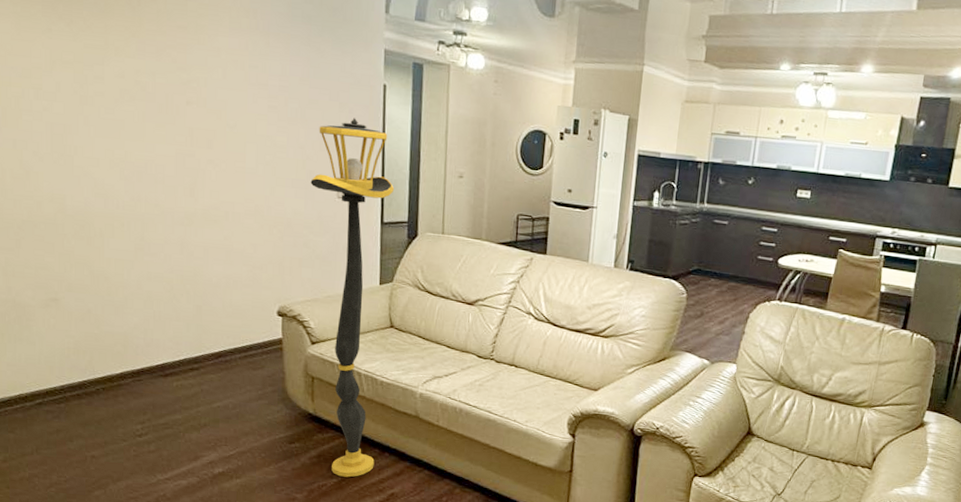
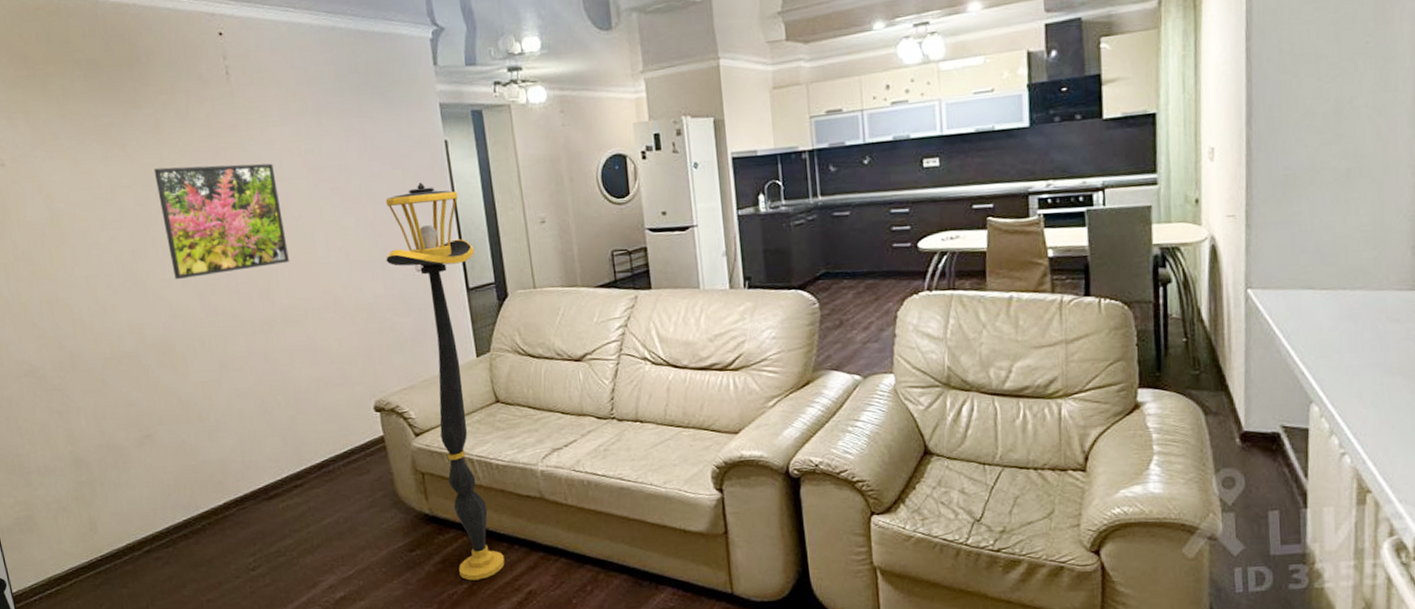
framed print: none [96,51,218,166] -> present [153,163,289,279]

